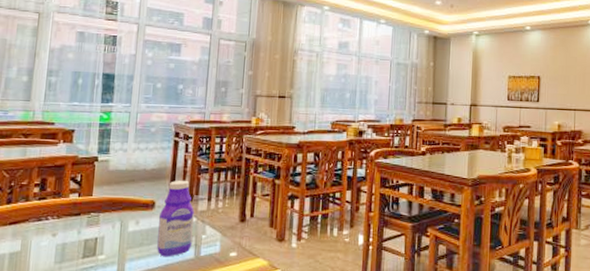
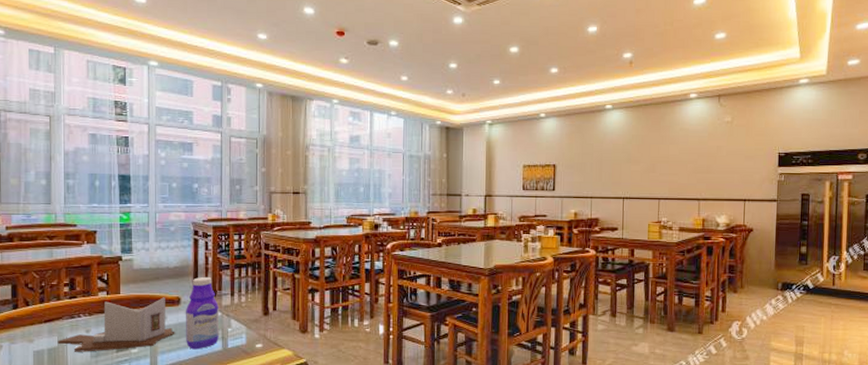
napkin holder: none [20,201,146,258] -> present [57,297,175,352]

